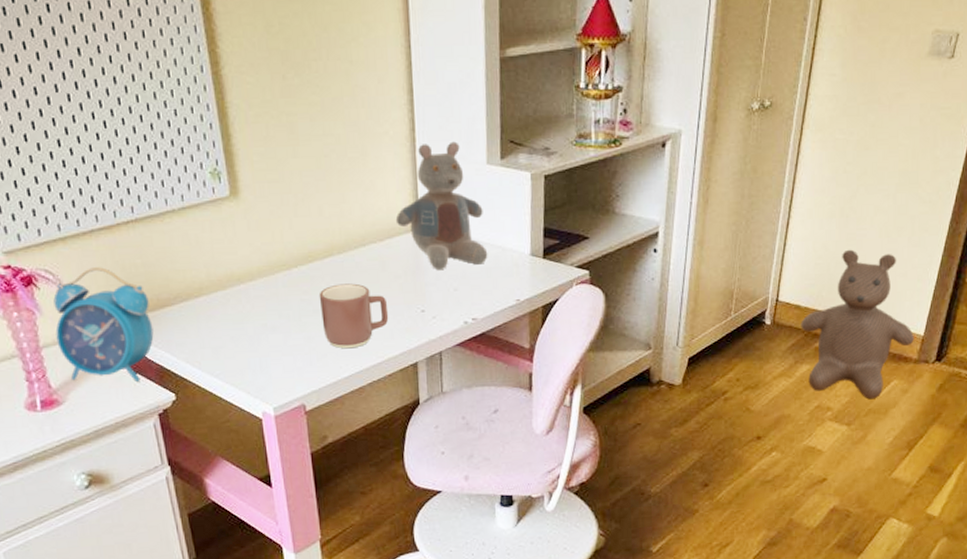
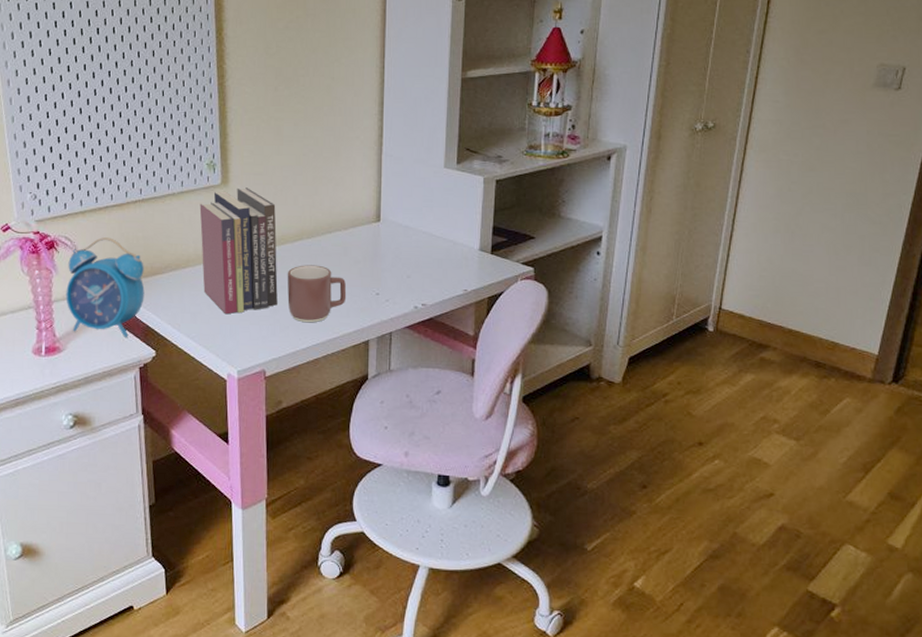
books: none [207,198,311,347] -> present [199,188,278,315]
stuffed animal: present [395,141,488,269] -> none [359,147,440,258]
teddy bear: present [801,249,914,400] -> none [745,264,867,416]

